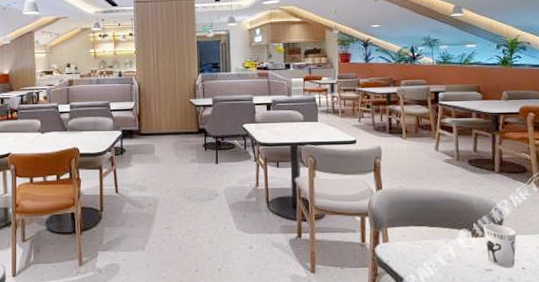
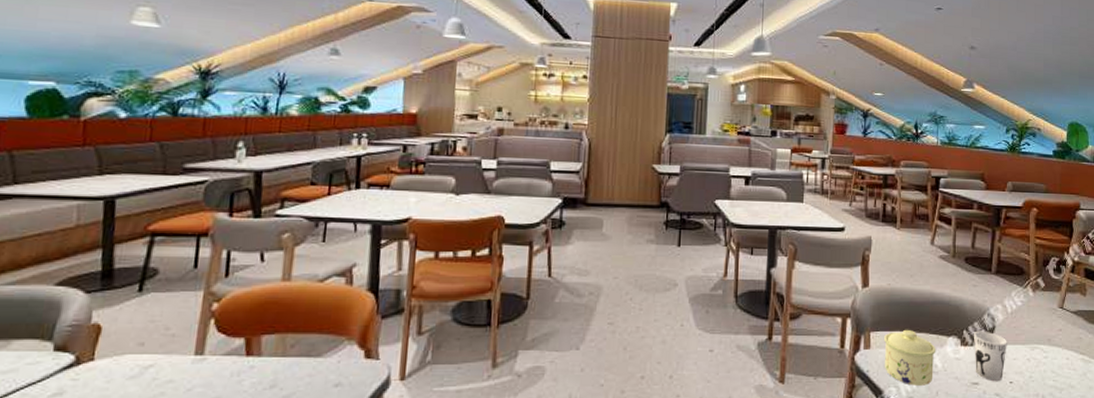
sugar bowl: none [400,224,449,273] -> present [884,329,936,386]

